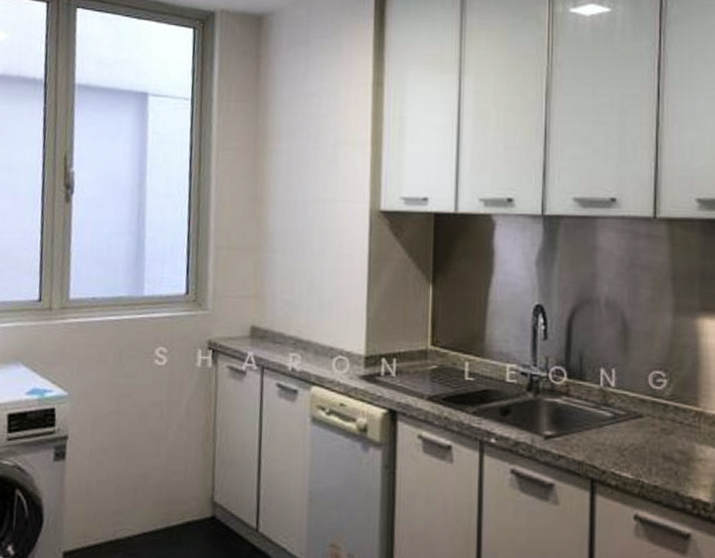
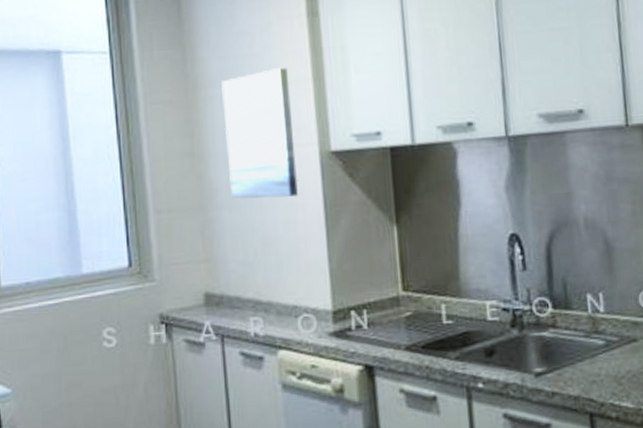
wall art: none [285,130,350,249] -> present [220,68,299,199]

